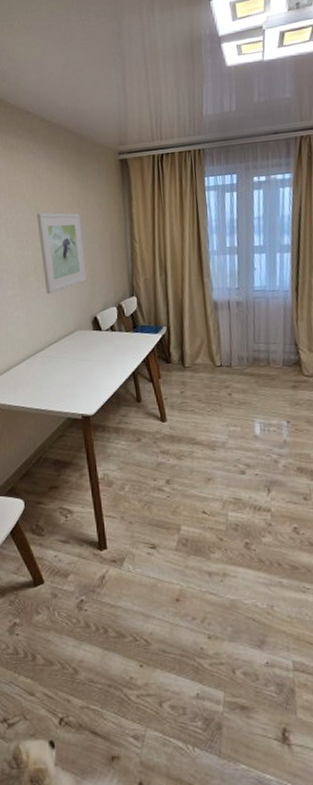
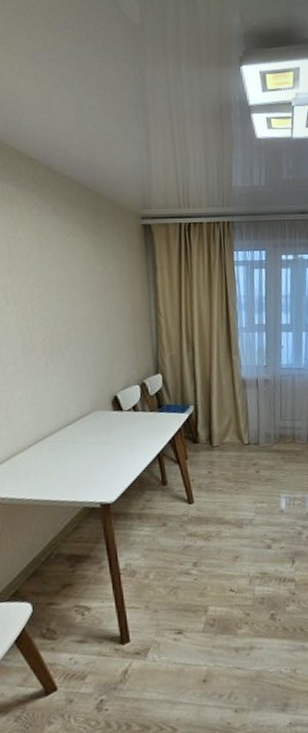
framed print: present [36,212,87,295] -> none [44,278,105,372]

